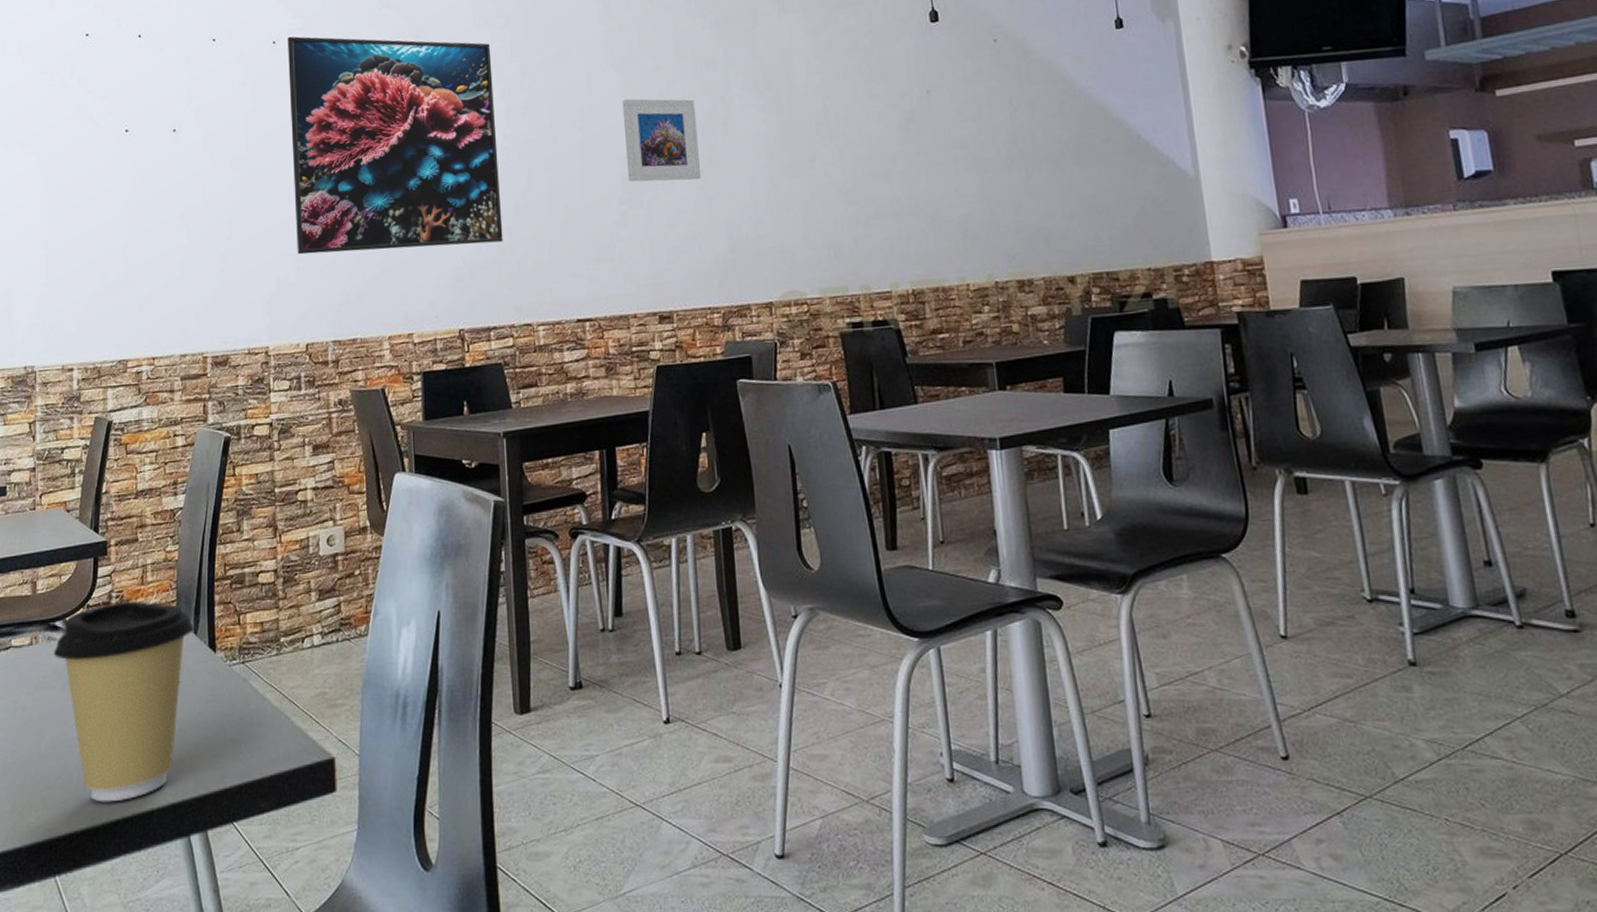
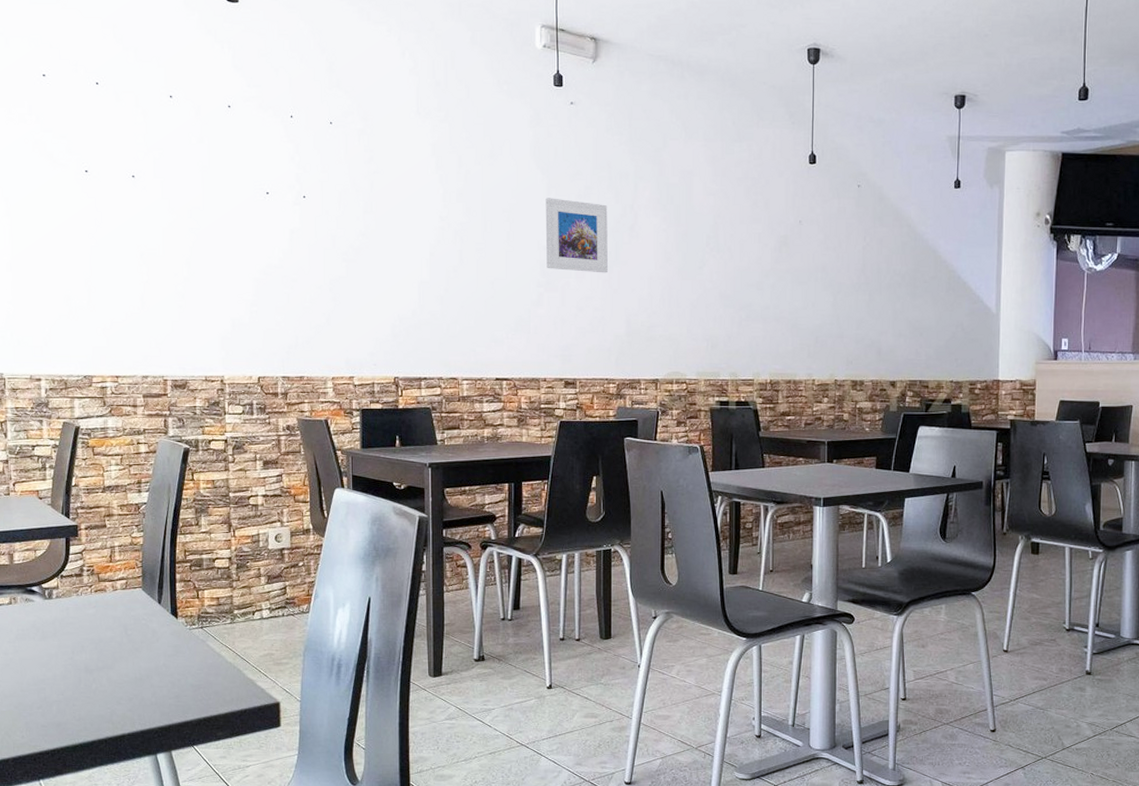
coffee cup: present [53,600,194,802] -> none [31,574,158,728]
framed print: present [288,36,503,255] -> none [242,102,436,308]

